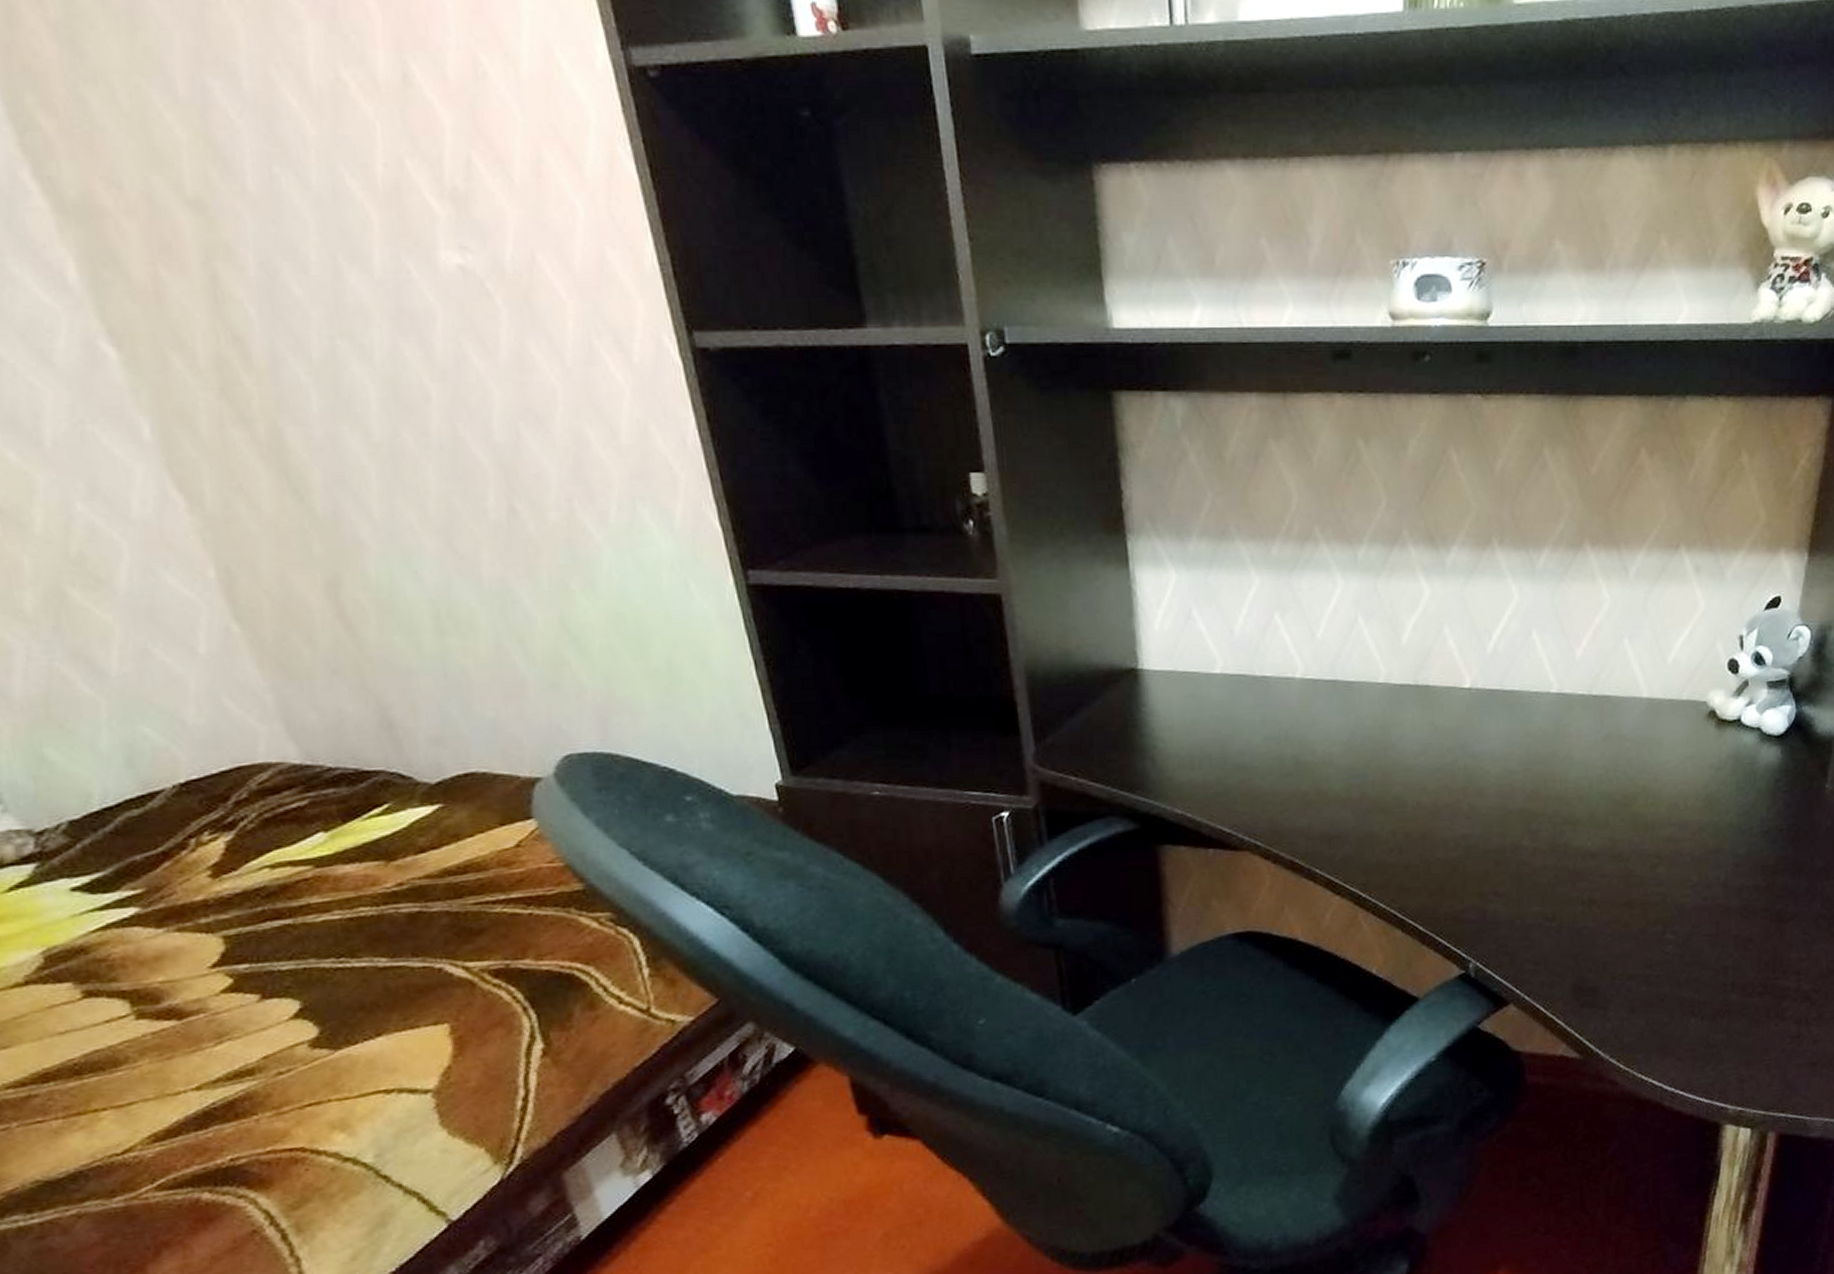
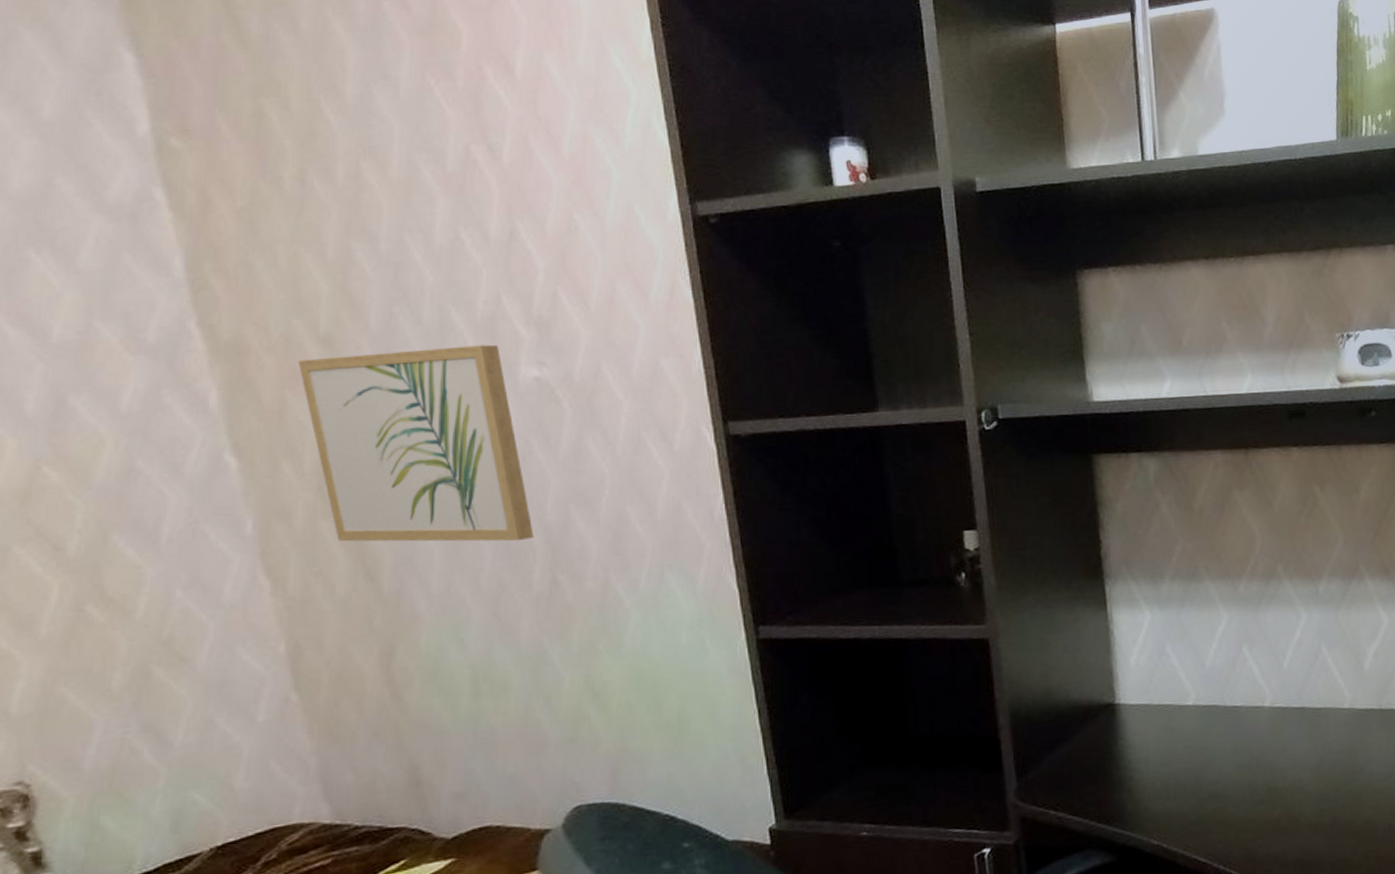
wall art: none [166,221,482,463] -> present [297,344,534,542]

